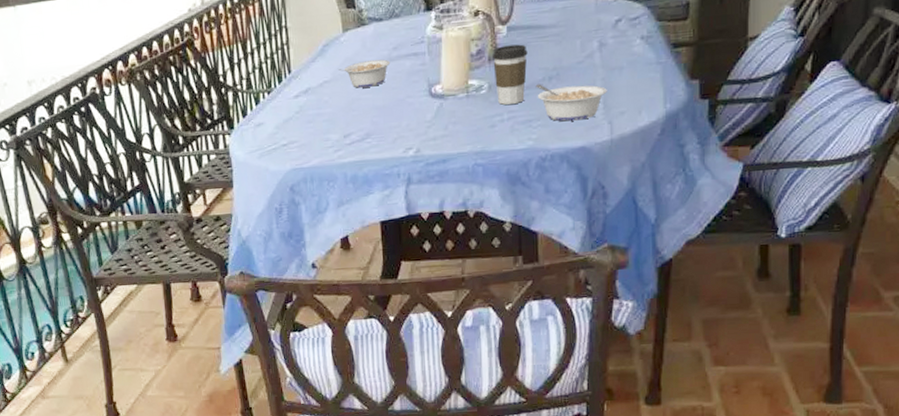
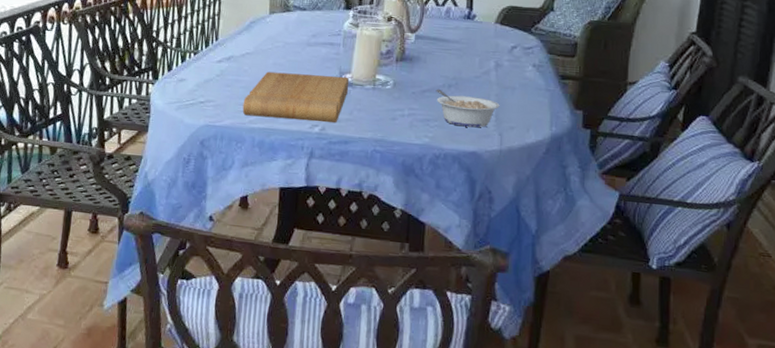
cutting board: none [328,88,441,151] -> present [242,71,350,123]
legume: present [339,59,391,88] -> none [261,41,309,65]
coffee cup: present [493,44,528,105] -> none [400,50,432,103]

